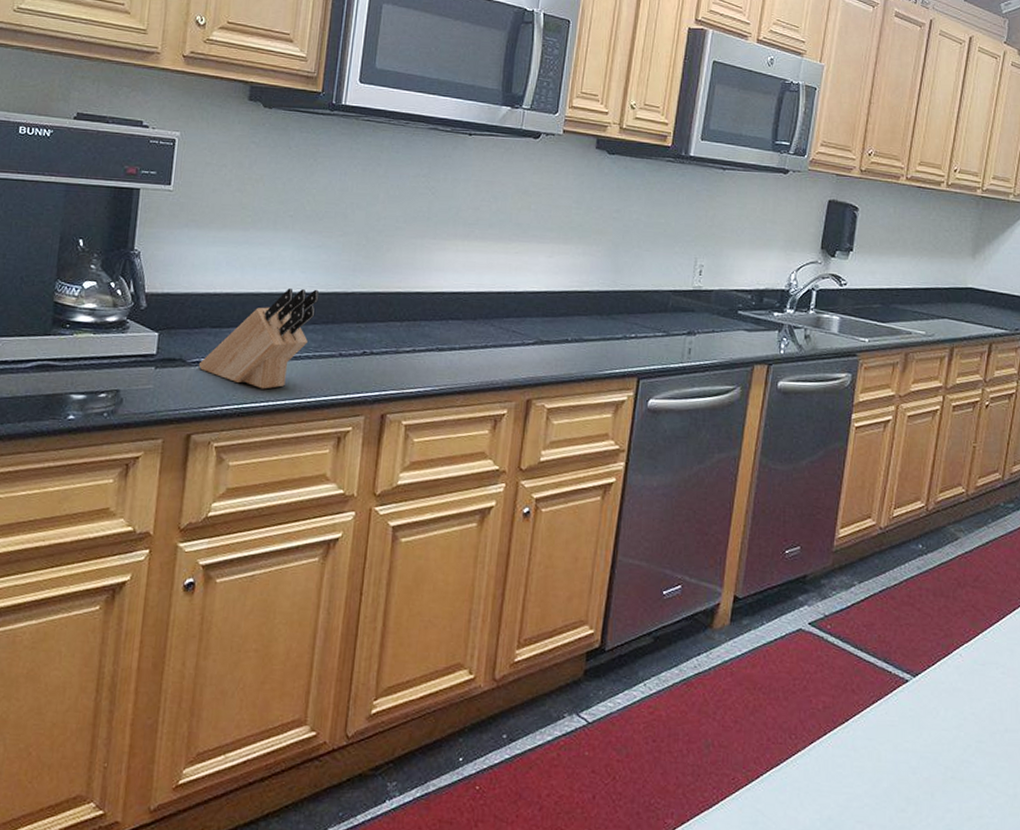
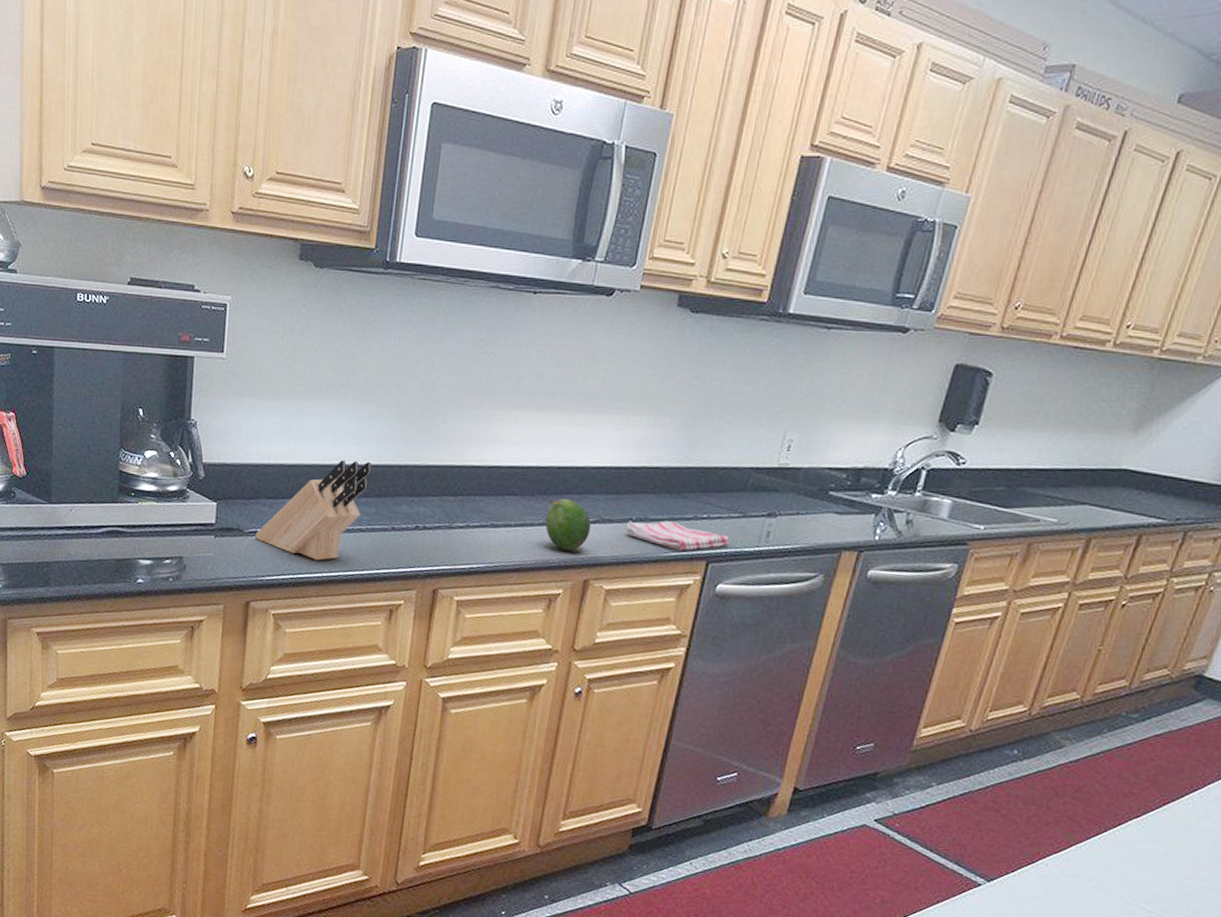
fruit: none [487,322,531,372] -> present [545,498,591,551]
dish towel: none [562,341,658,369] -> present [625,521,731,551]

